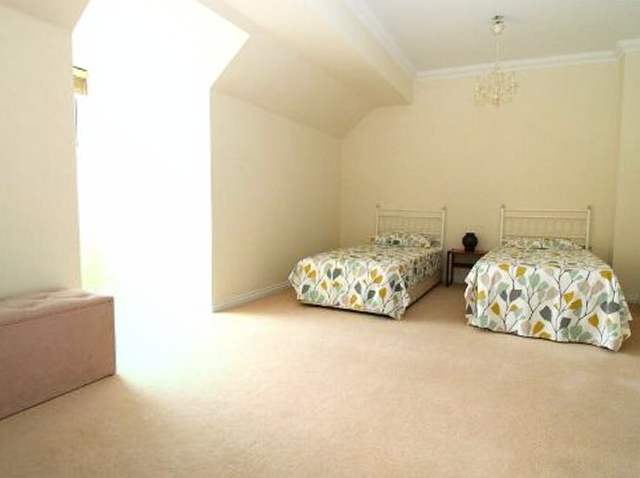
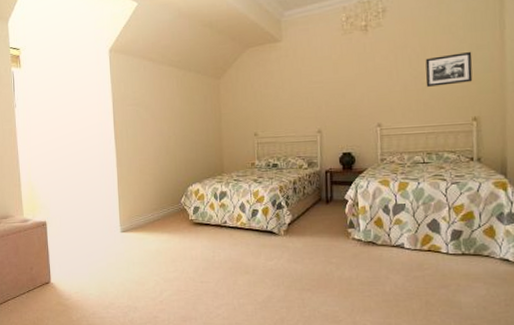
picture frame: none [549,139,592,171] -> present [425,51,473,87]

